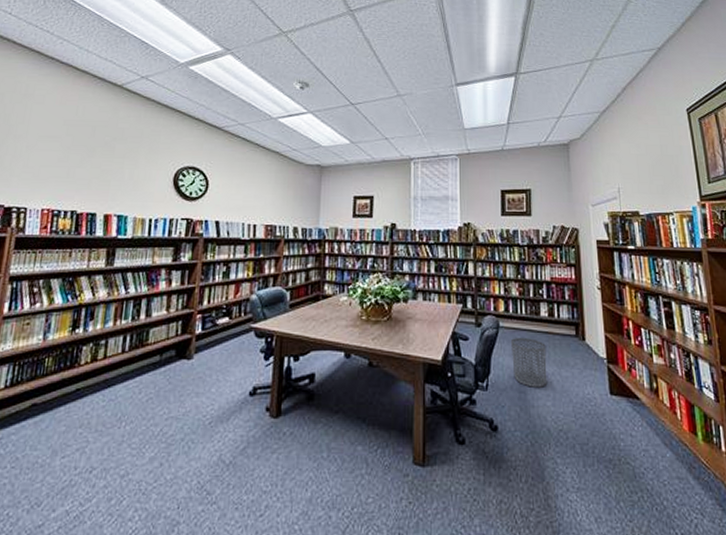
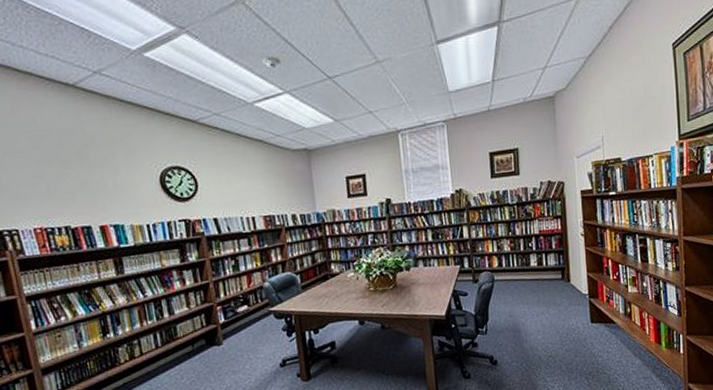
waste bin: present [511,337,547,387] -> none [505,286,538,327]

